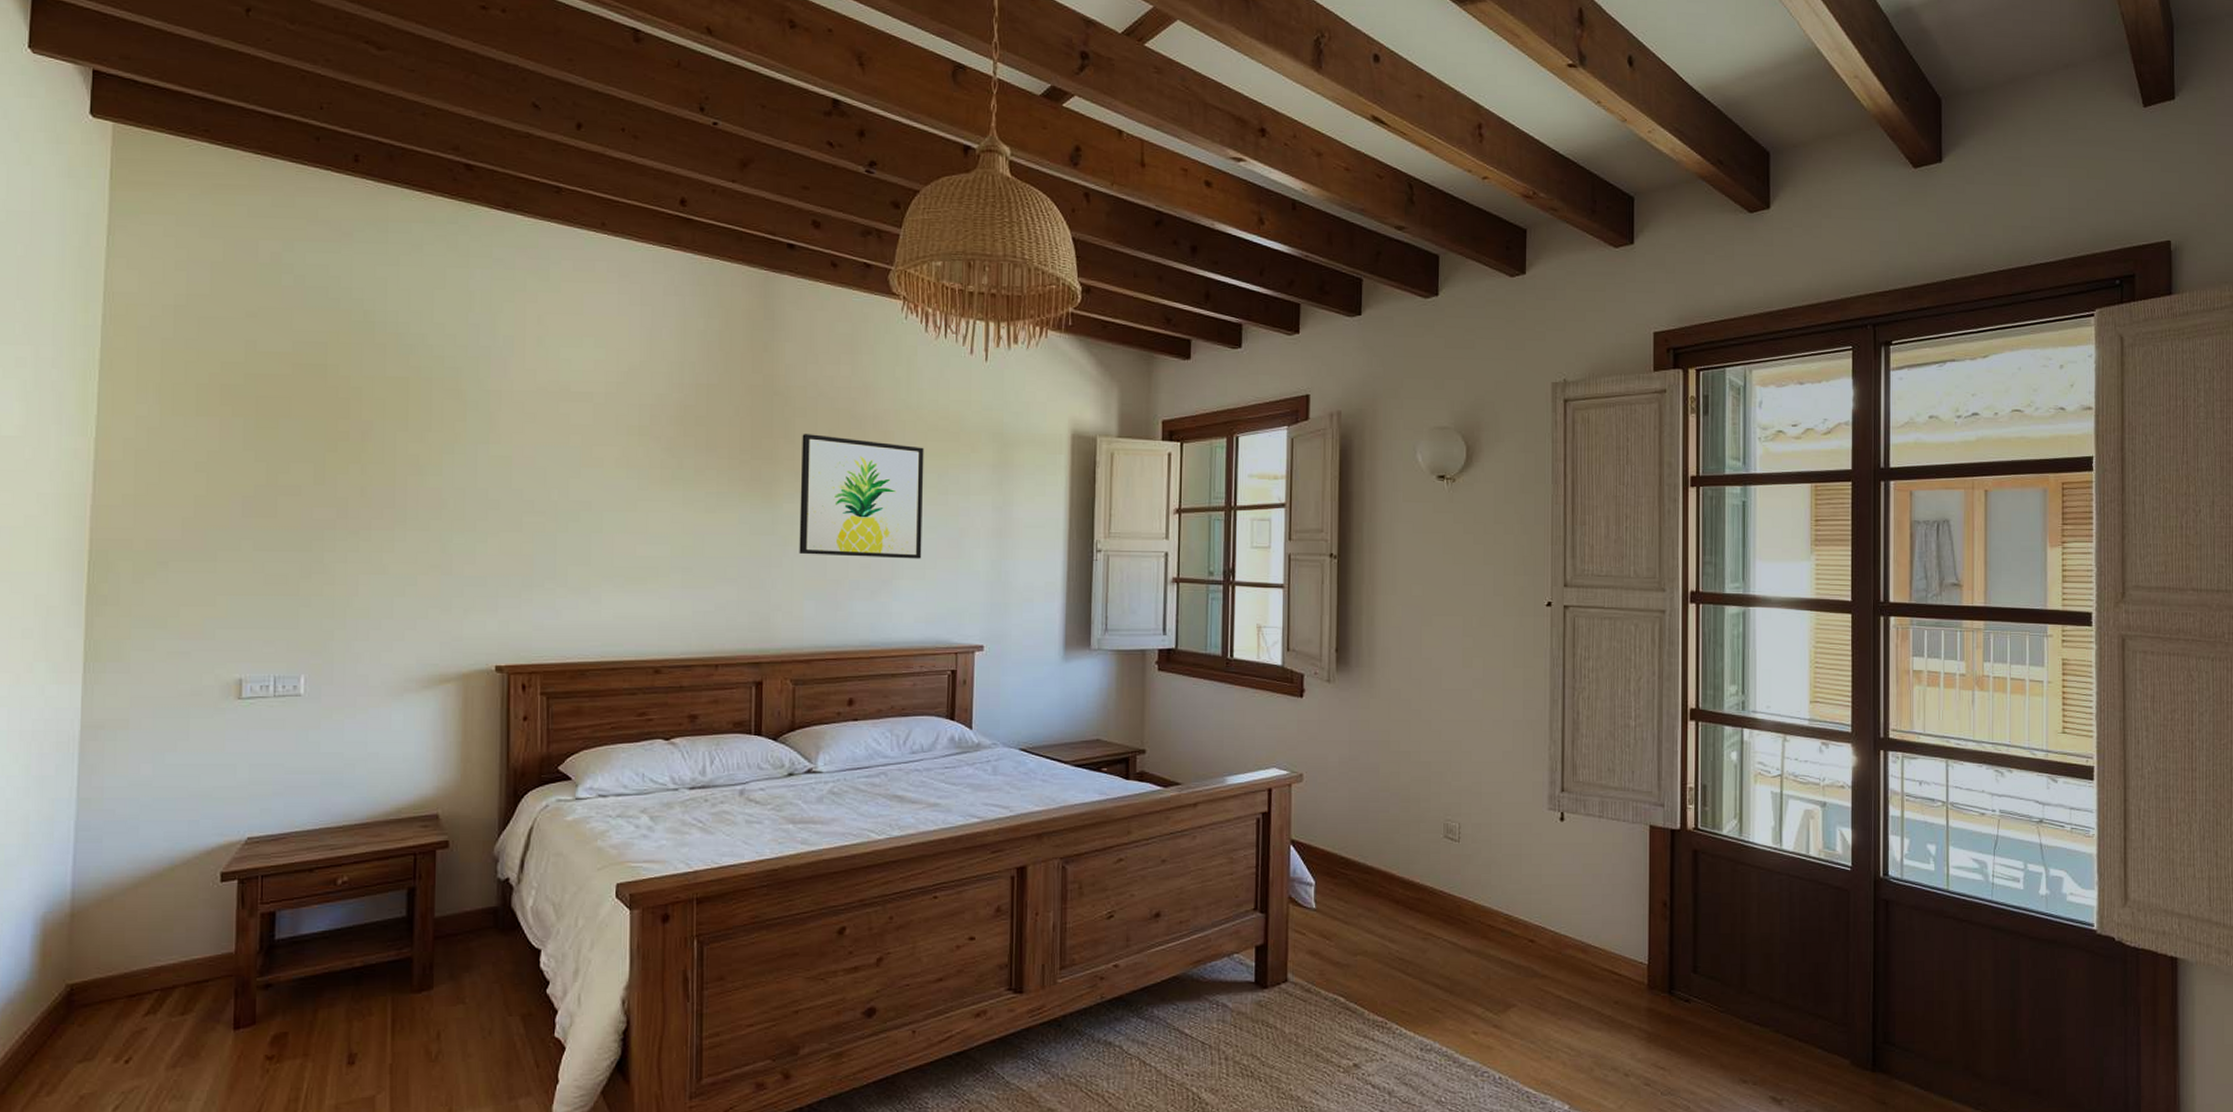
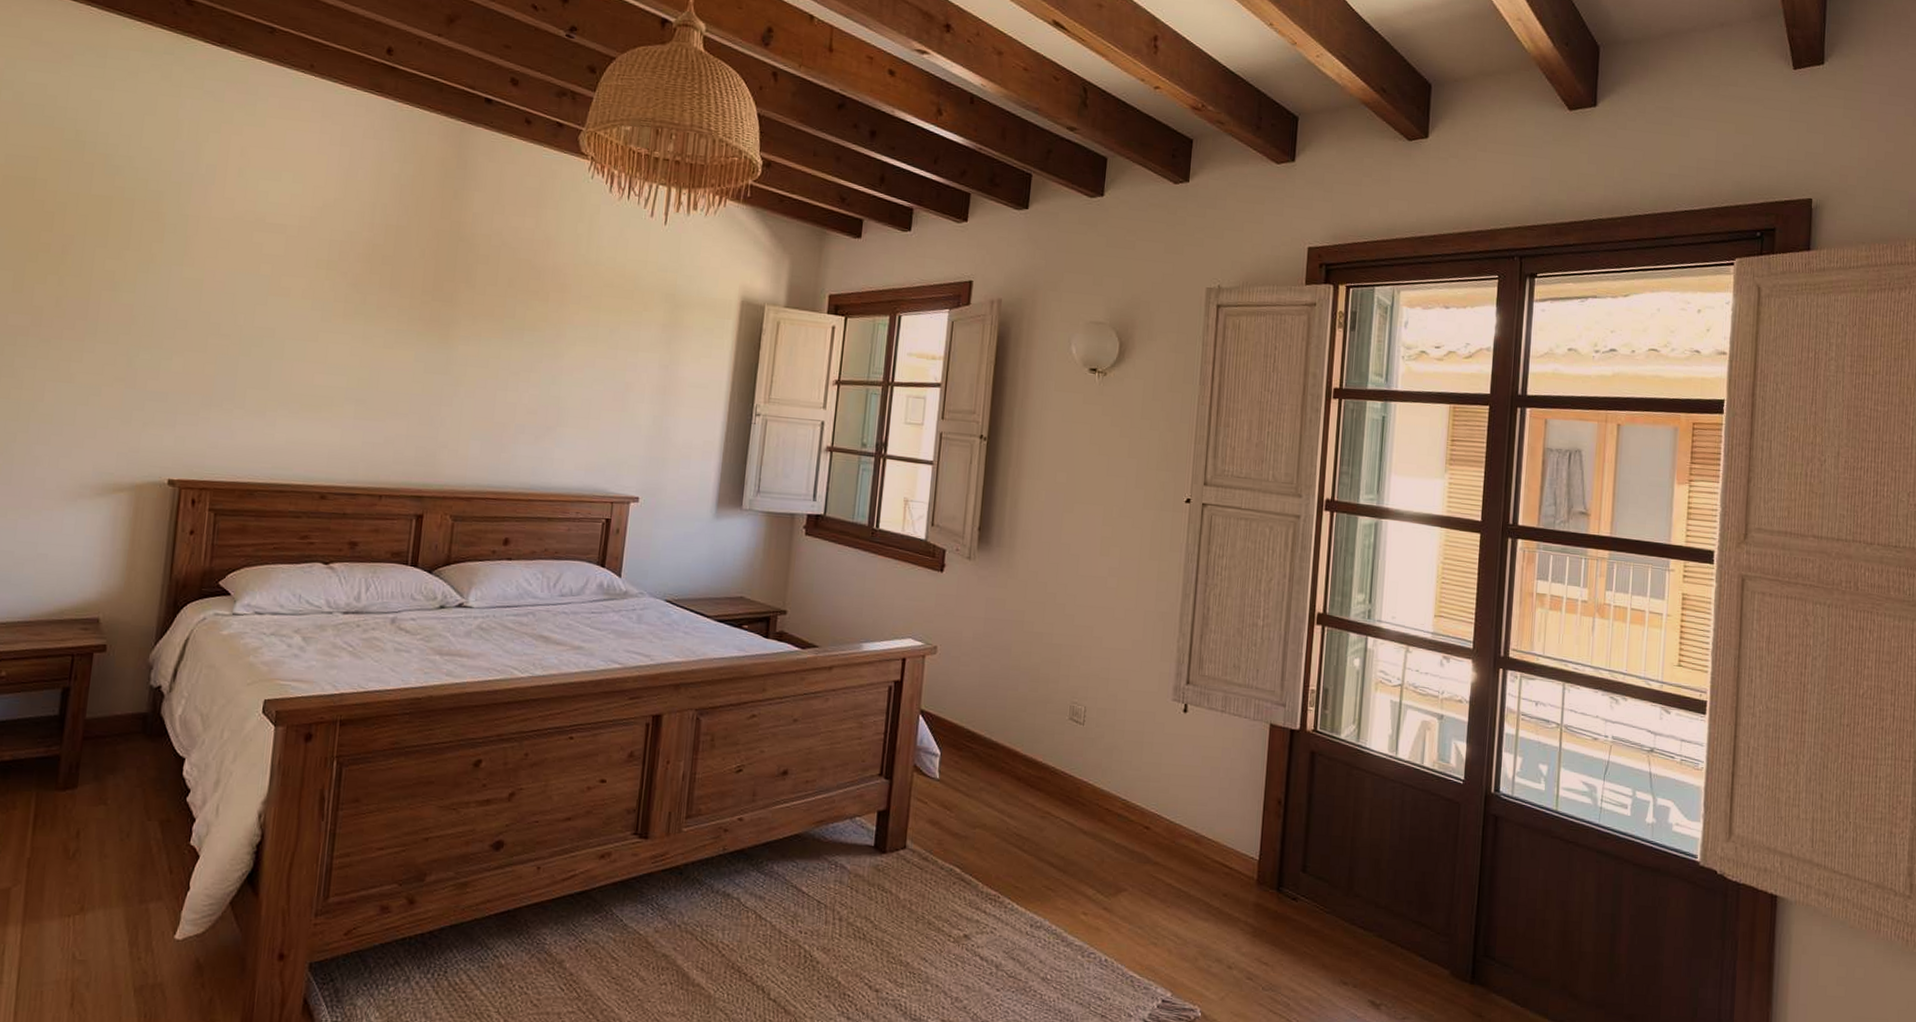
wall art: present [799,434,924,559] -> none [470,280,599,409]

